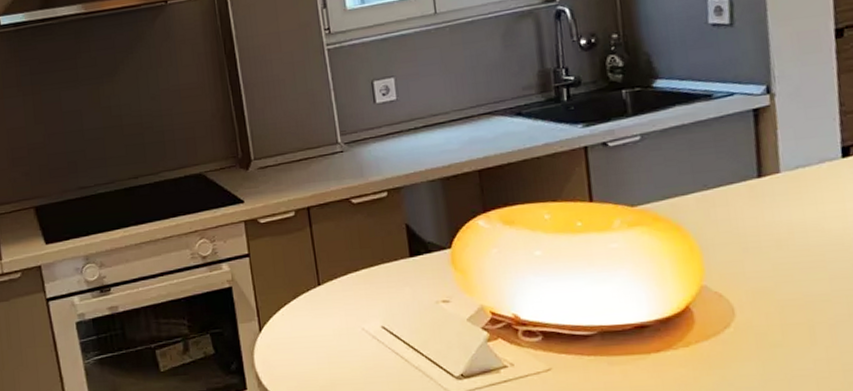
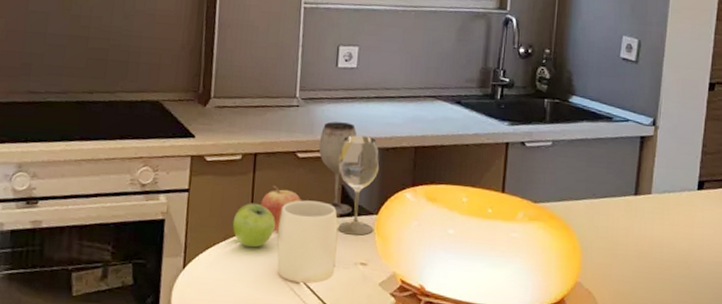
fruit: none [299,257,344,302] -> present [232,203,276,248]
fruit: none [324,236,367,281] -> present [261,186,302,231]
mug: none [346,244,416,330] -> present [276,200,338,284]
wineglass: none [372,158,450,275] -> present [318,121,379,236]

